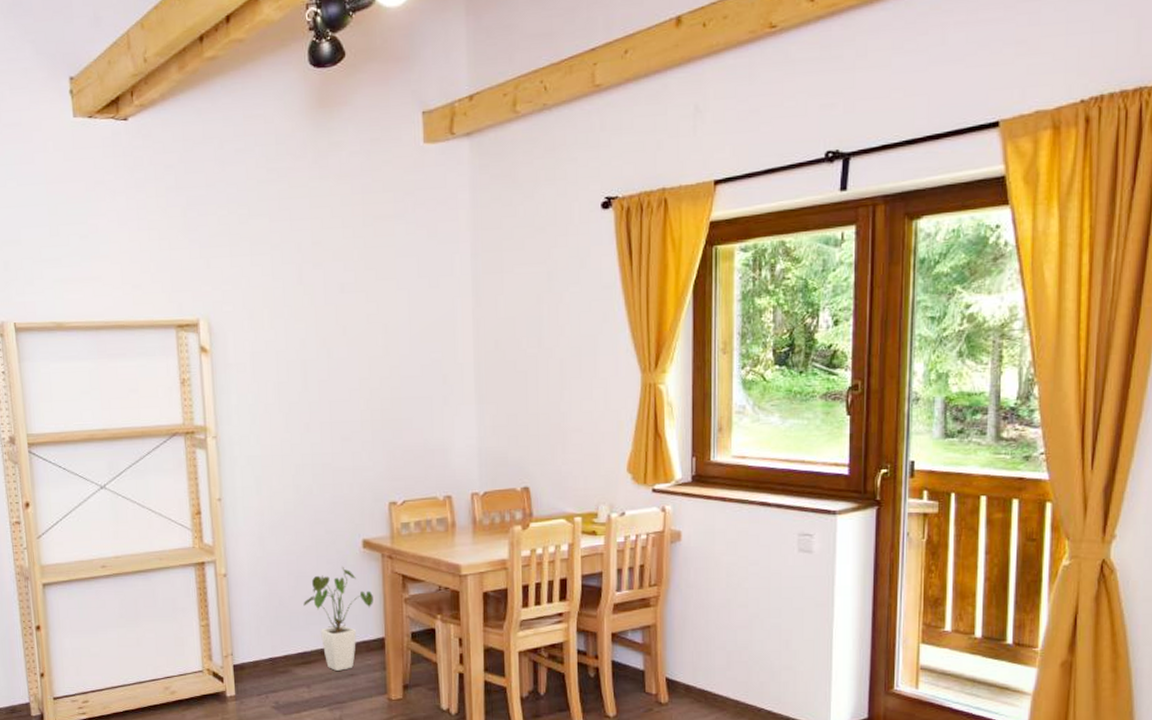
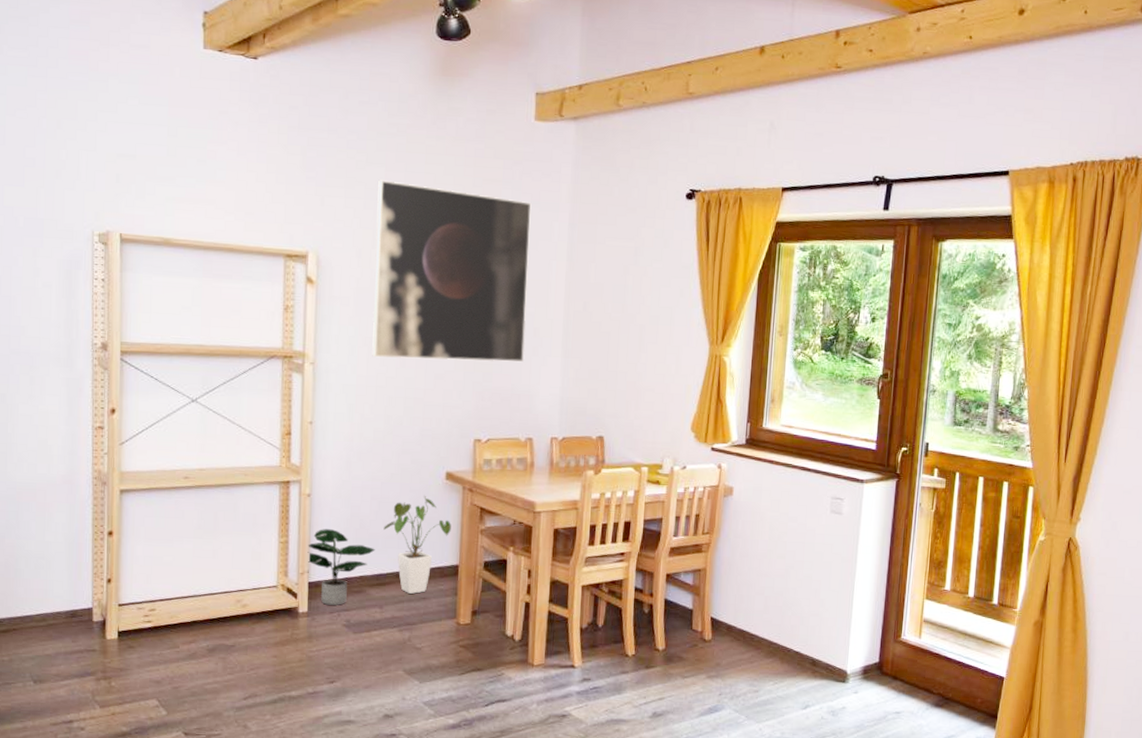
potted plant: none [229,609,297,687] -> present [307,529,375,605]
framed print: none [263,232,436,425] -> present [372,180,532,362]

